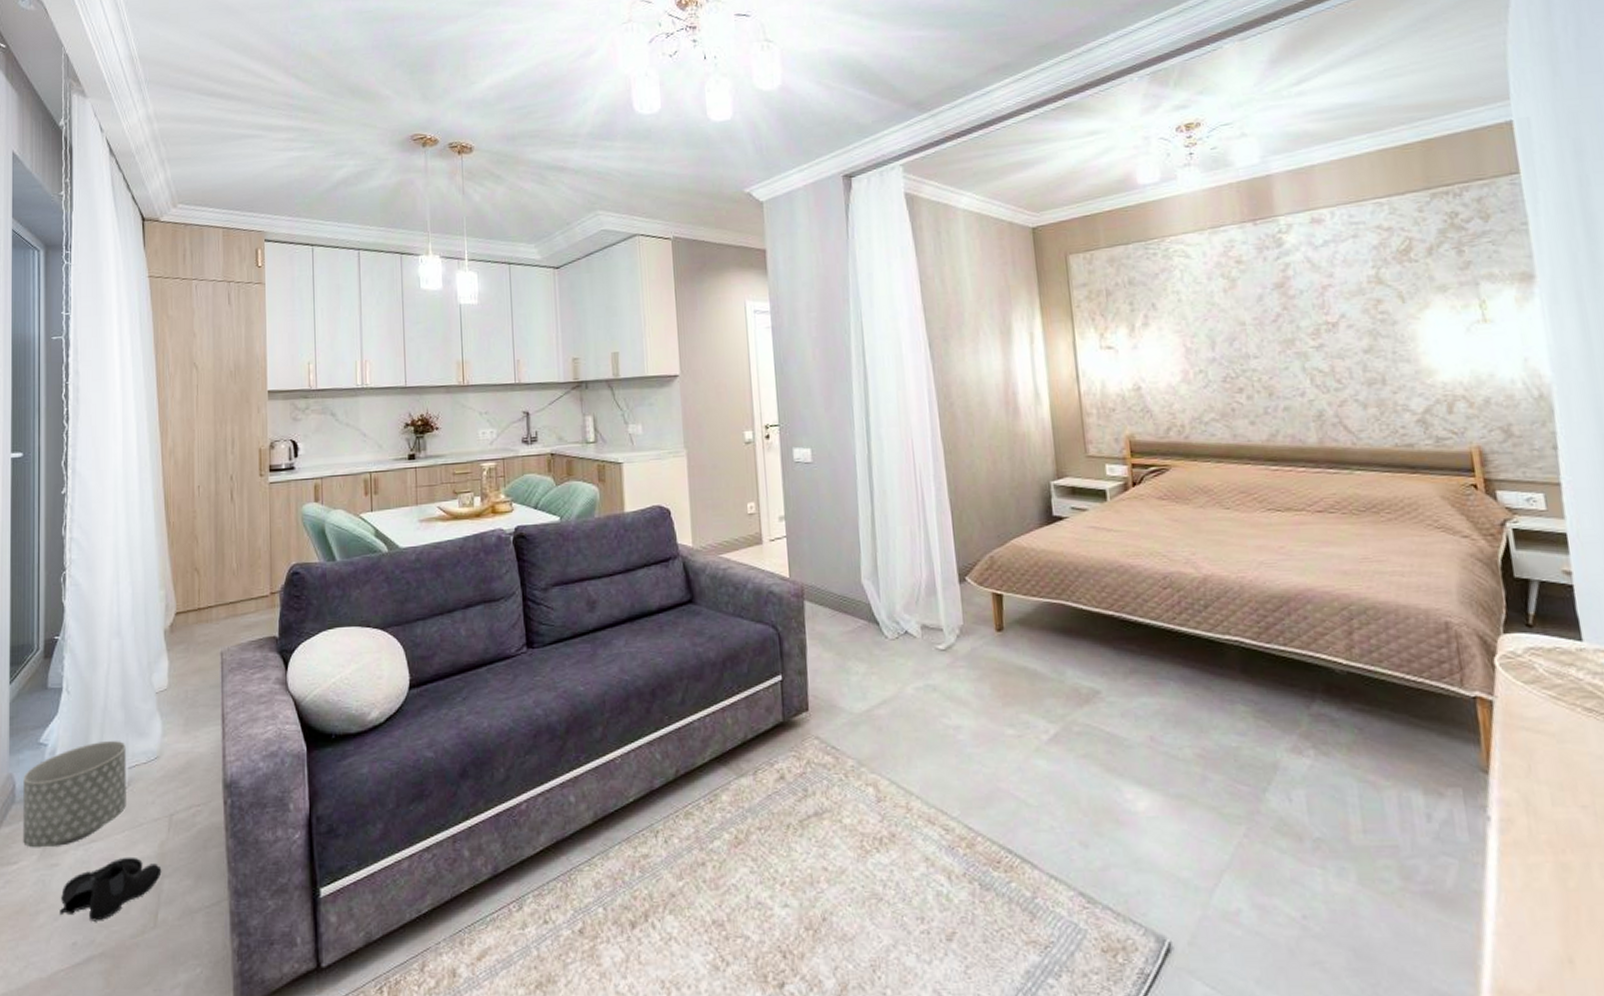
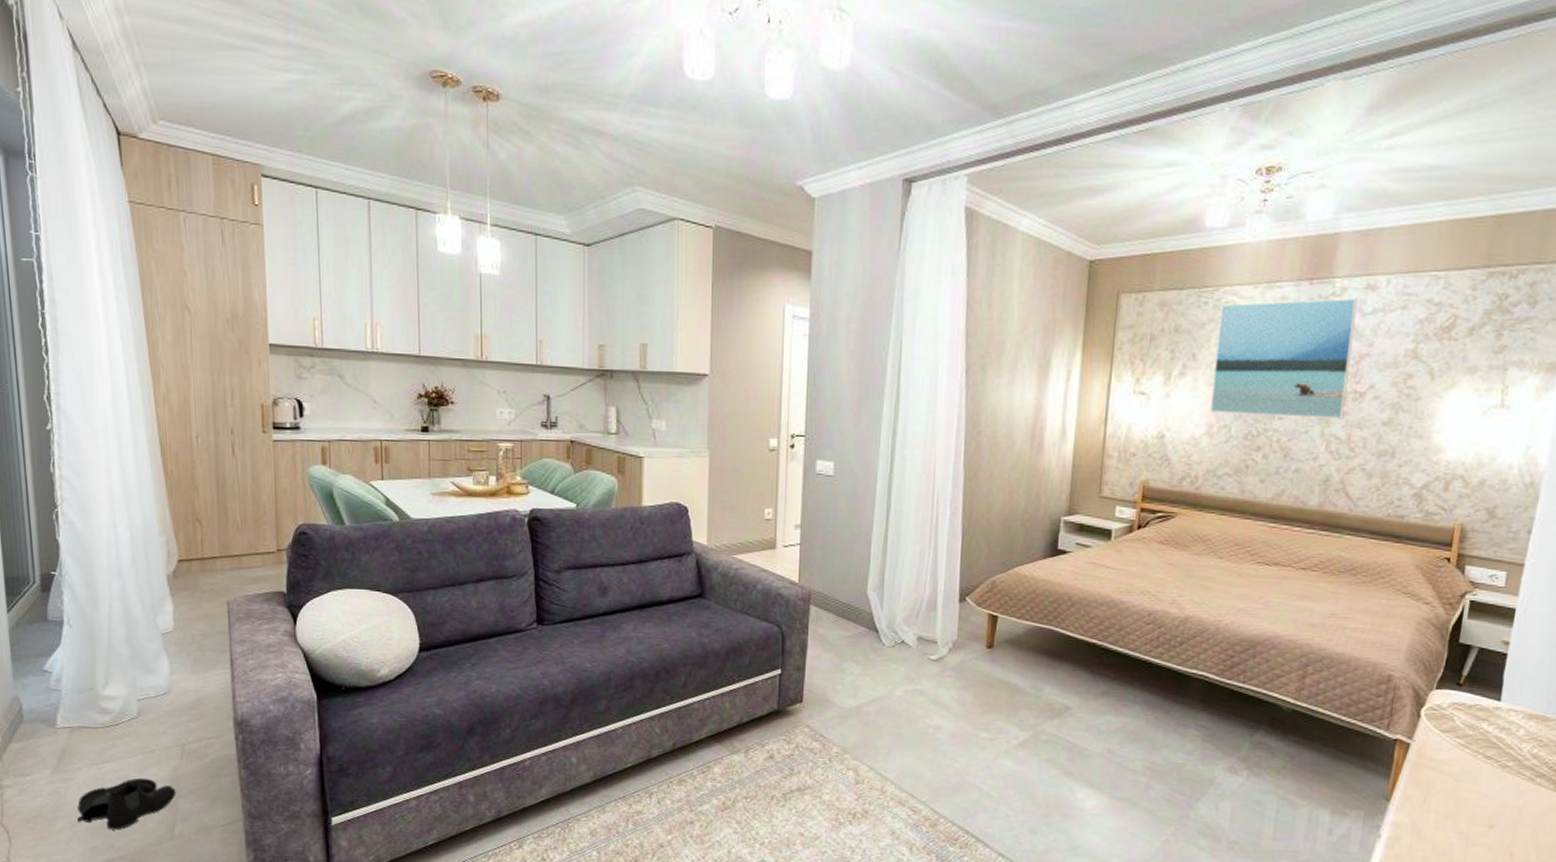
planter: present [23,740,126,848] -> none [30,673,137,764]
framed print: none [1170,233,1321,359] -> present [1209,298,1357,419]

